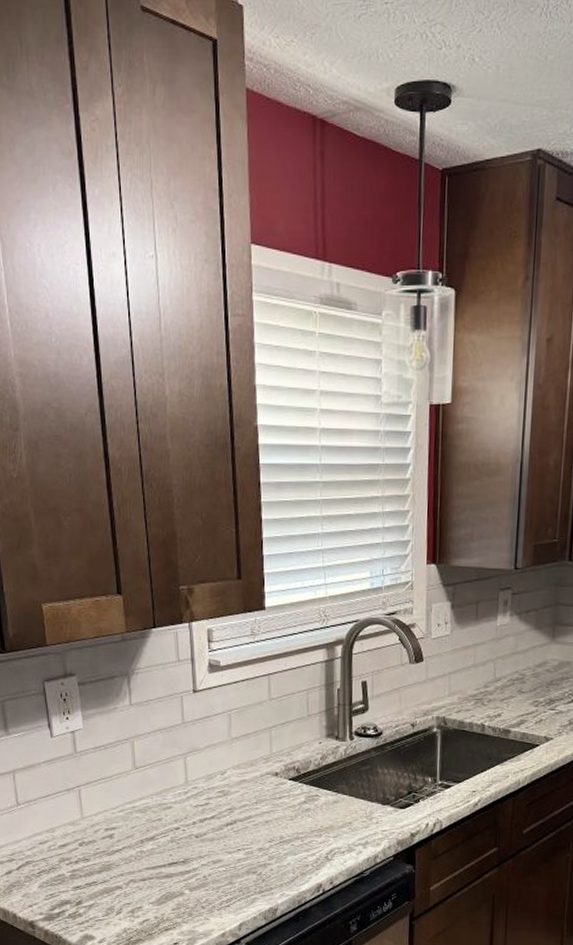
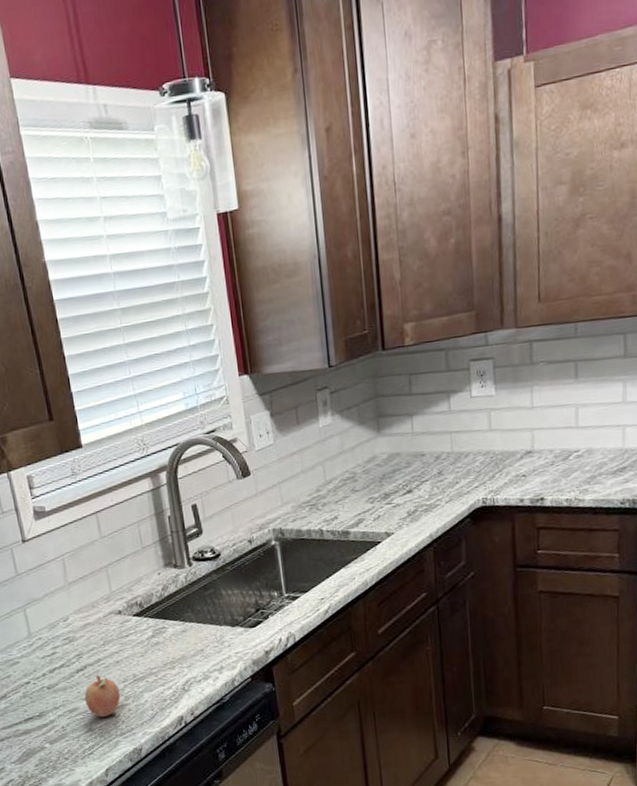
fruit: none [230,831,265,873] -> present [84,675,121,718]

